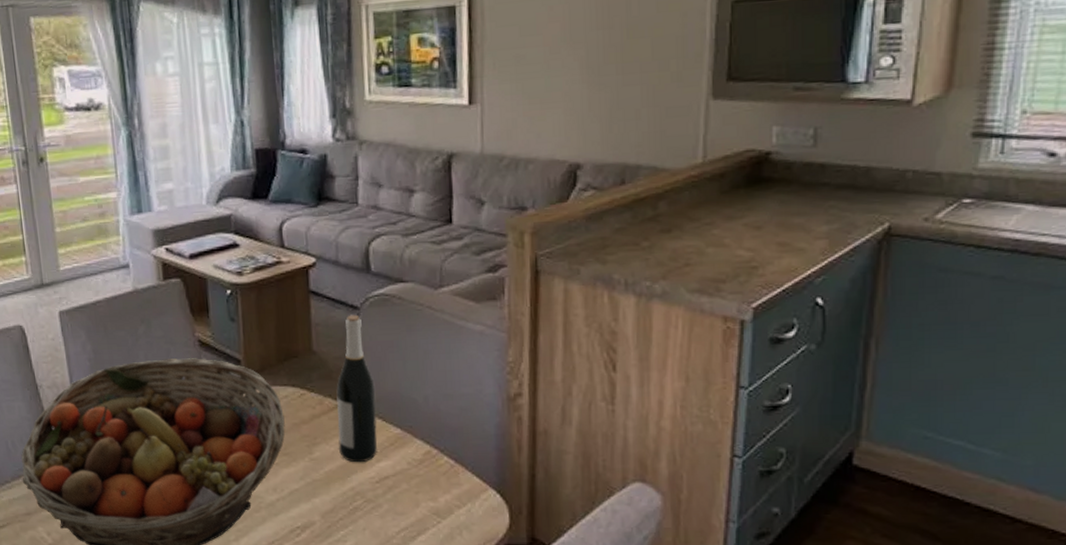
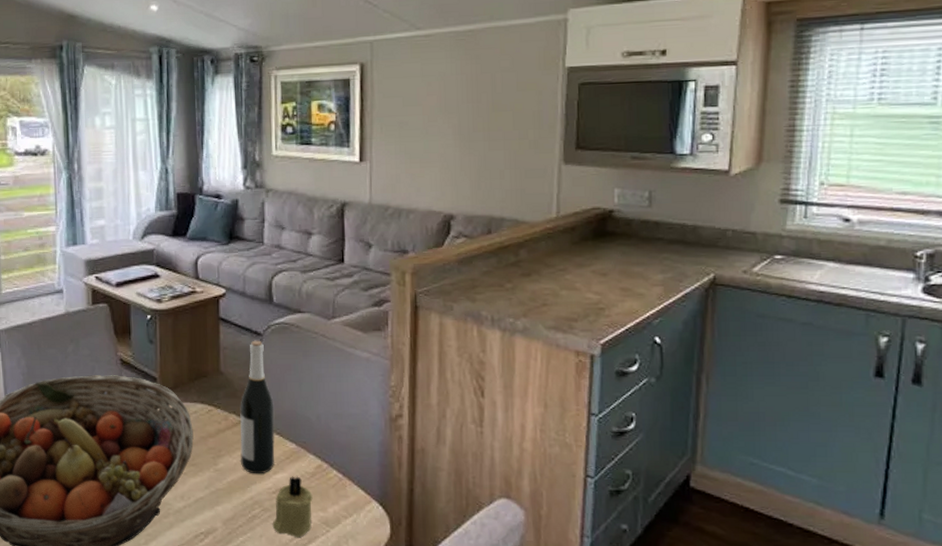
candle: none [376,464,422,529] -> present [272,476,313,537]

